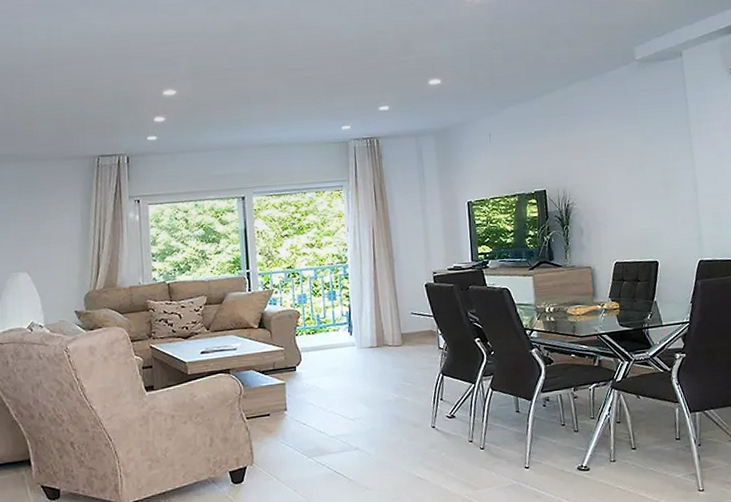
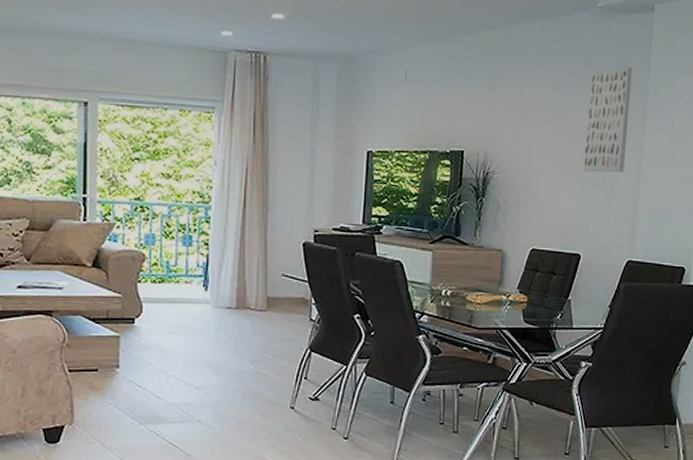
wall art: none [639,102,682,192] -> present [582,66,632,173]

